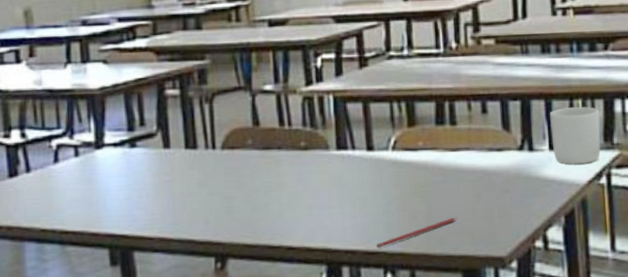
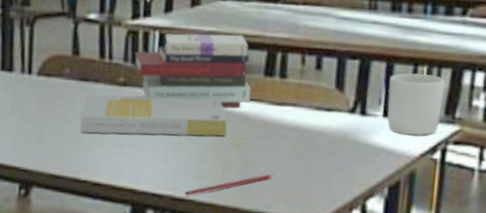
book: none [267,152,408,200] -> present [80,96,228,136]
books: none [312,89,426,160] -> present [134,33,251,108]

